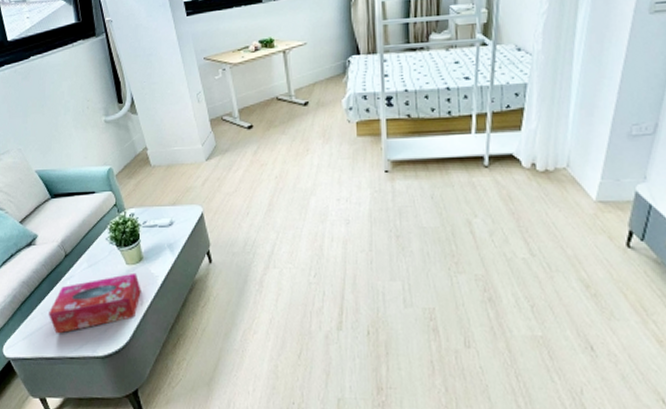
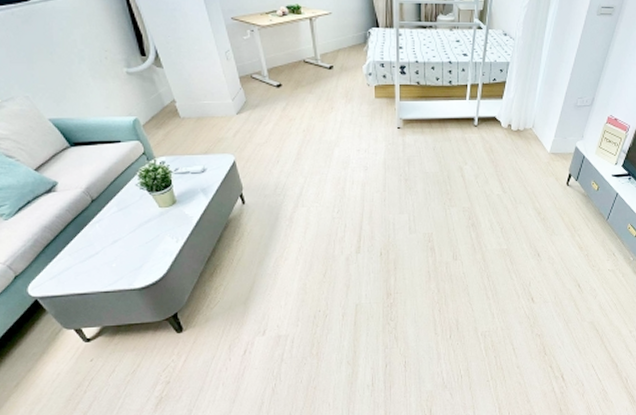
tissue box: present [49,272,141,334] -> none [77,214,176,272]

